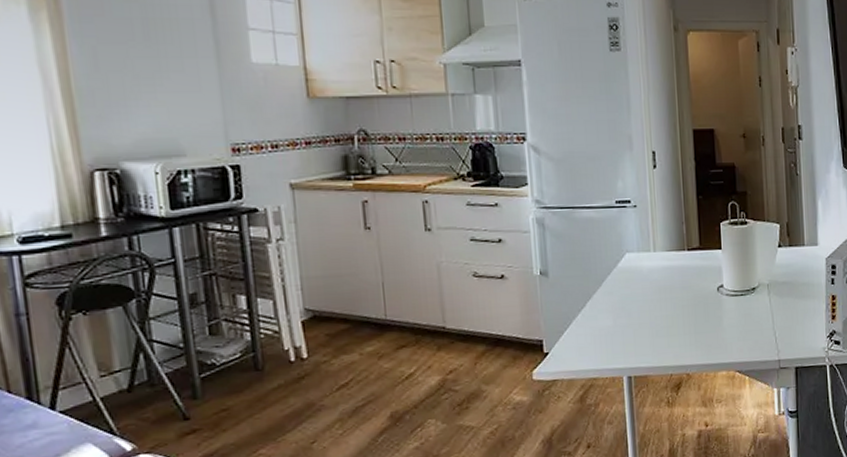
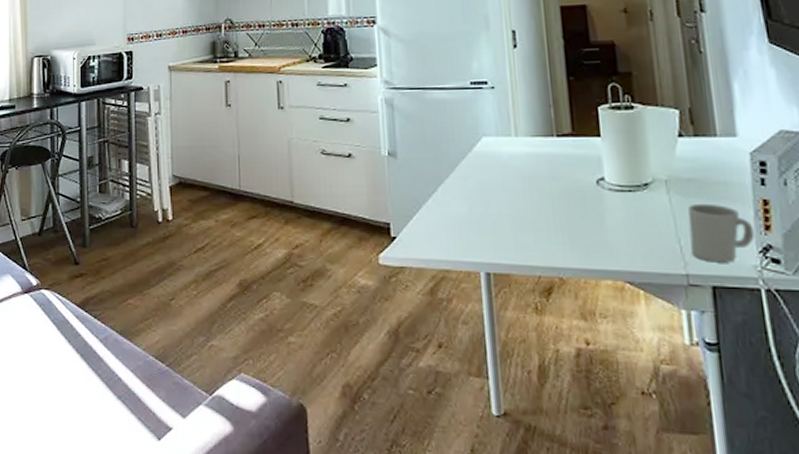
mug: none [781,301,825,348] -> present [687,203,755,263]

